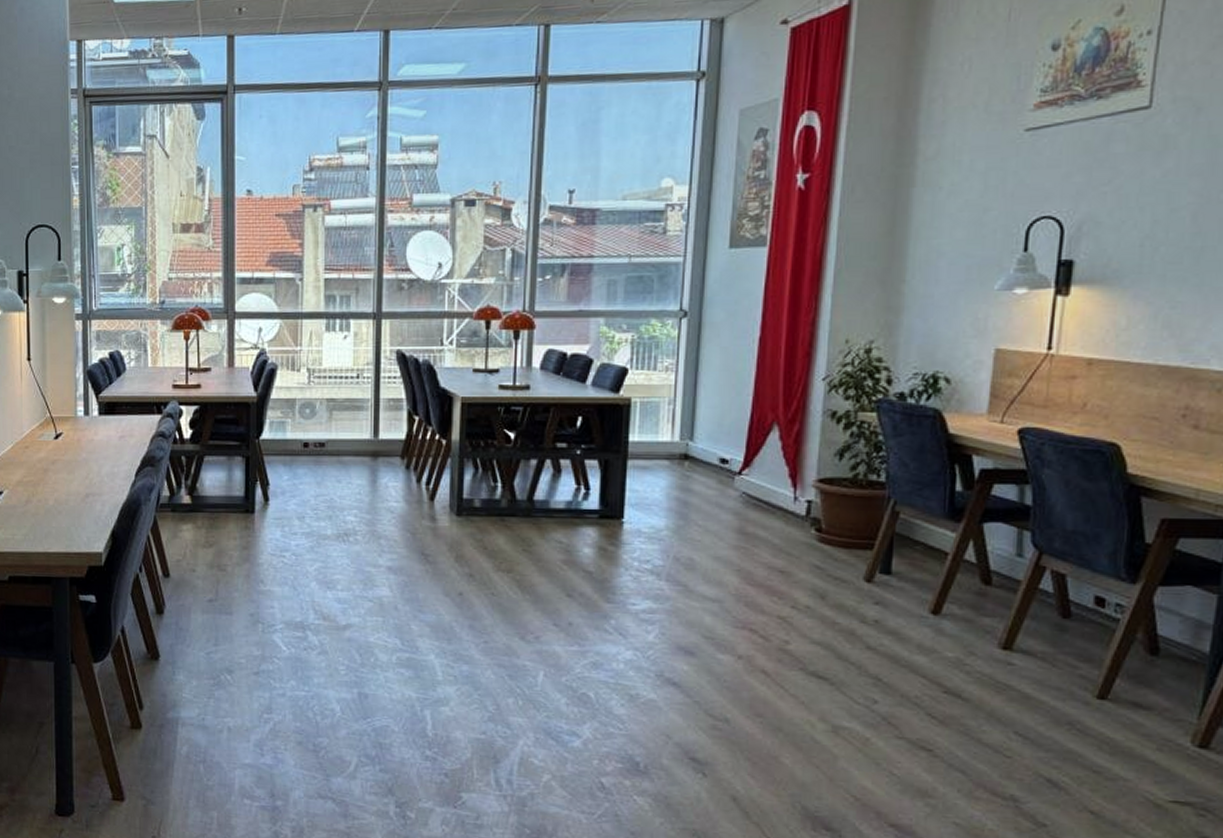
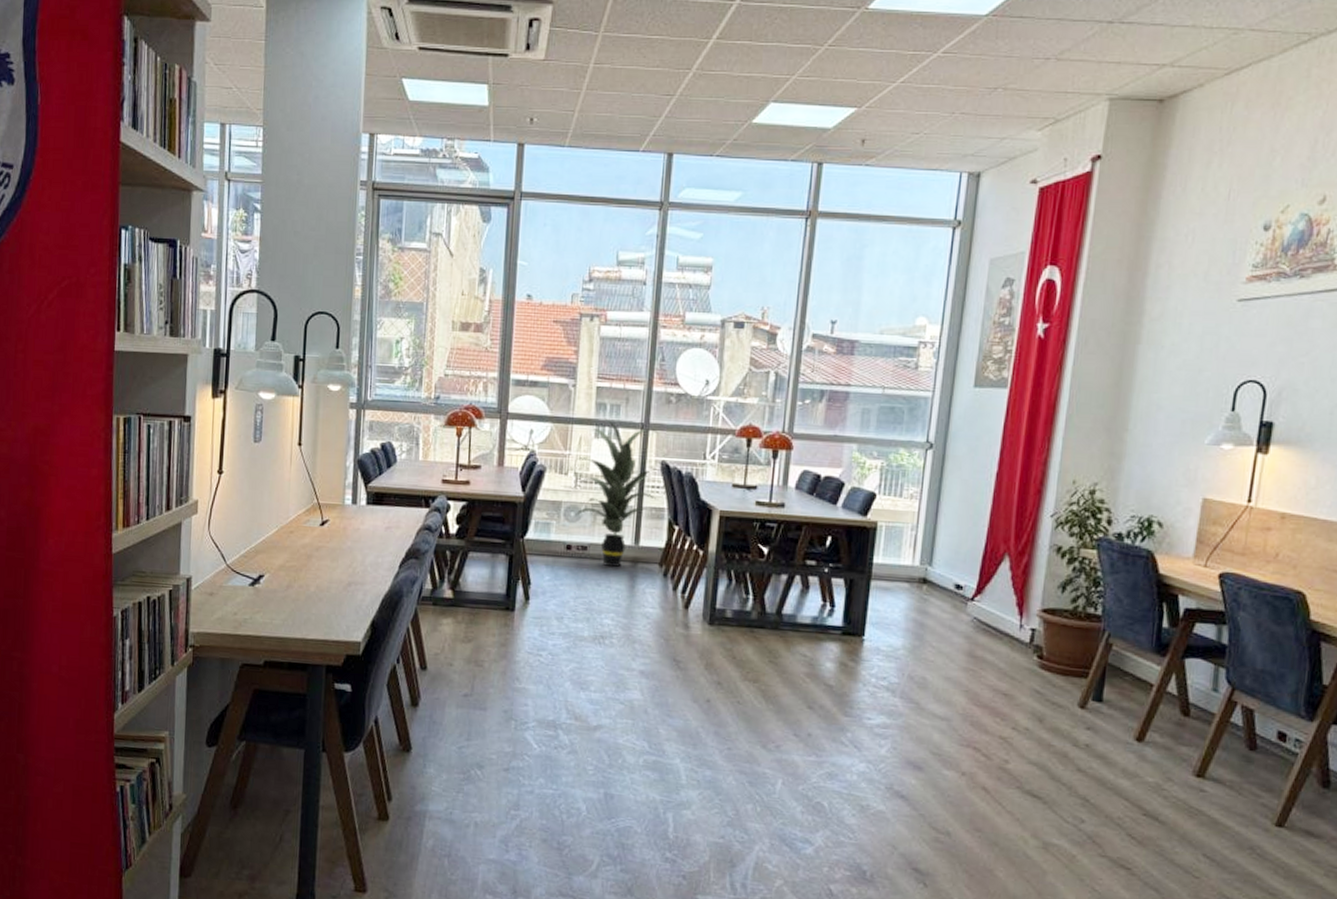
indoor plant: none [308,310,393,463] -> present [576,418,658,568]

